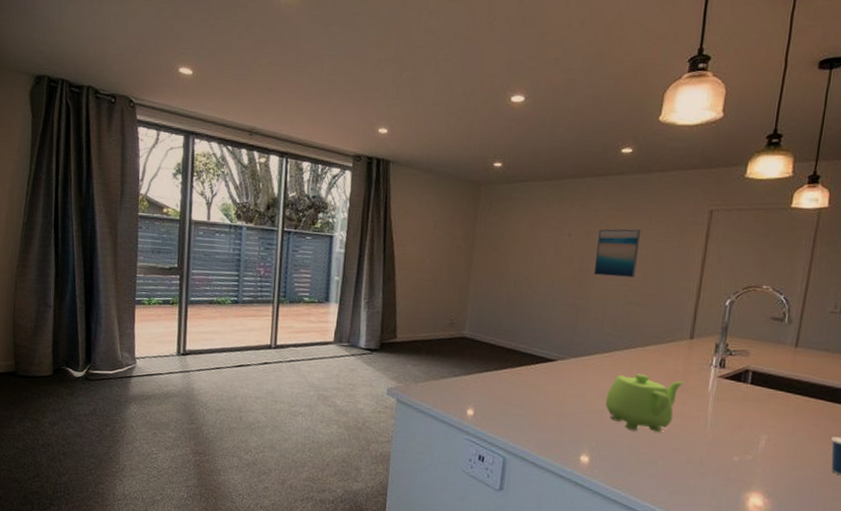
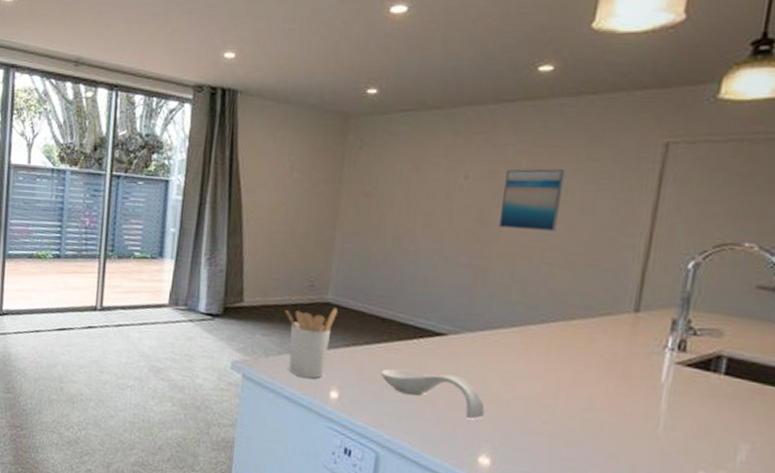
utensil holder: none [430,341,472,400] -> present [284,308,338,379]
spoon rest: none [506,389,585,427] -> present [380,368,485,420]
teapot: present [605,373,685,433] -> none [513,355,627,433]

